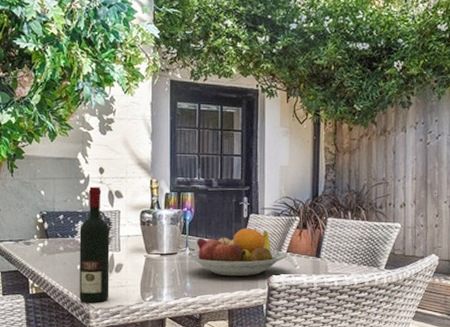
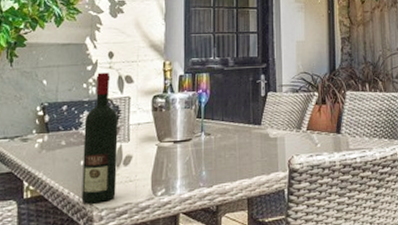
fruit bowl: present [187,228,288,277] -> none [202,107,308,161]

